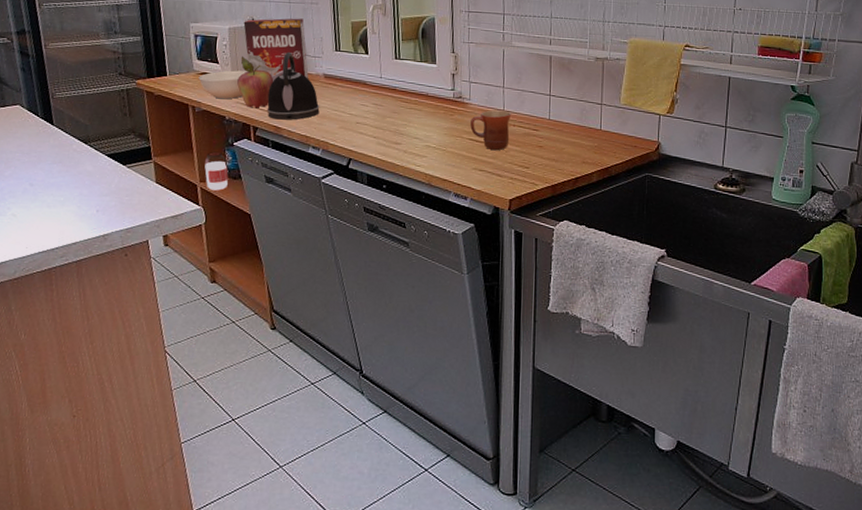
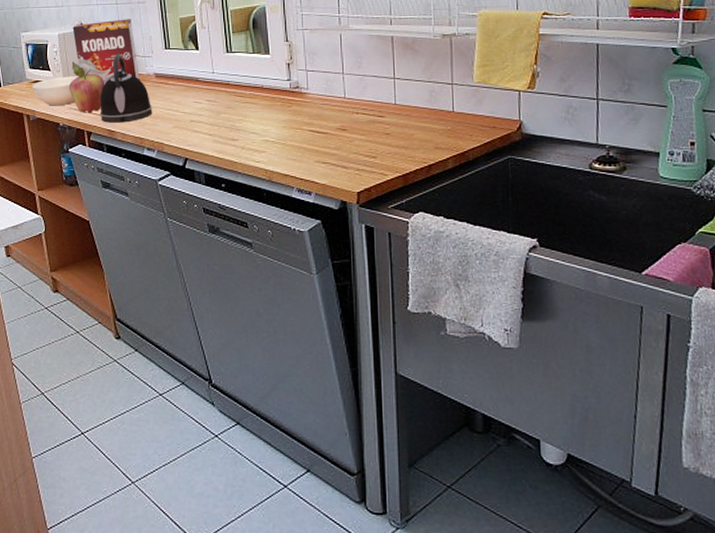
jar: present [204,151,228,191] -> none [42,159,65,198]
mug: present [470,110,512,150] -> none [310,98,354,140]

